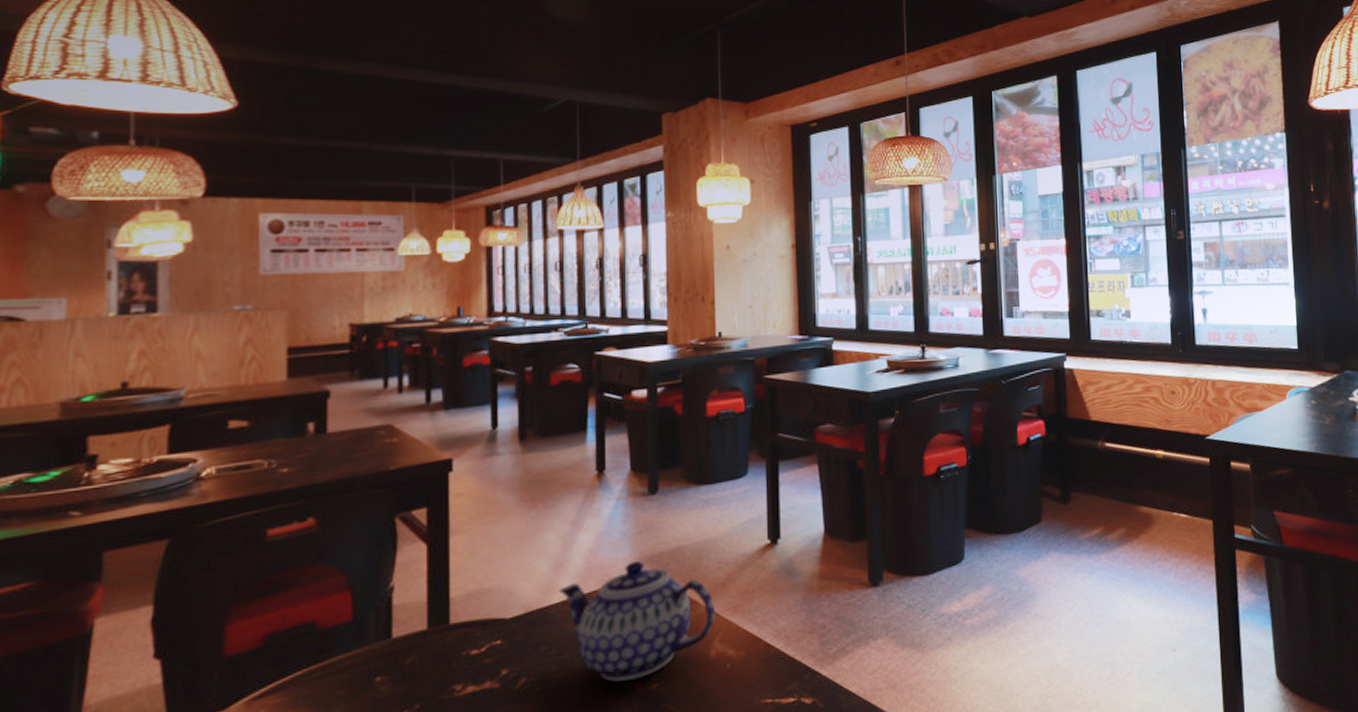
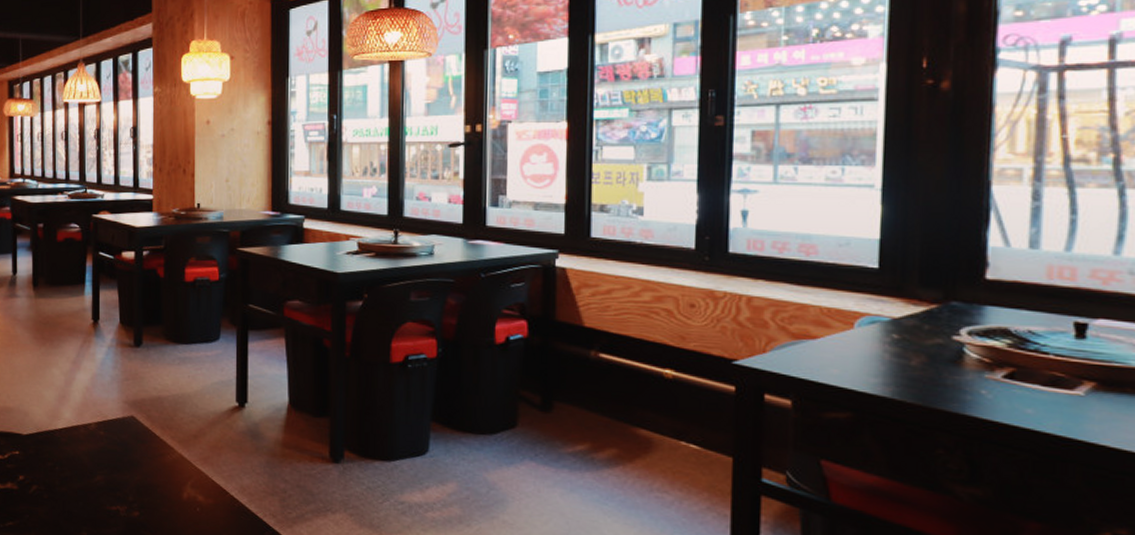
teapot: present [559,561,716,682] -> none [62,403,189,505]

